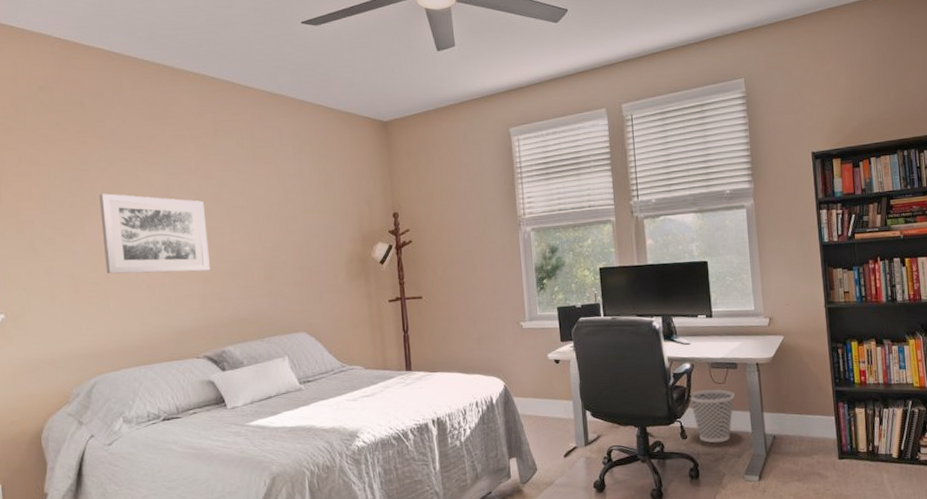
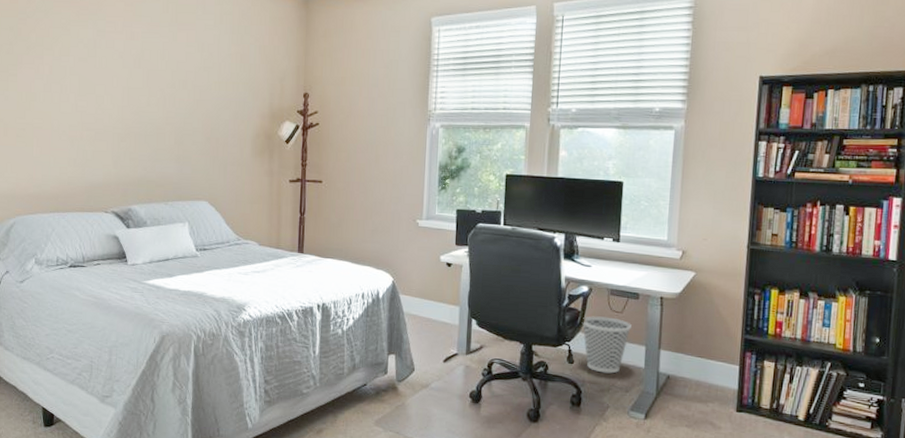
wall art: present [99,193,210,274] -> none [32,44,127,130]

